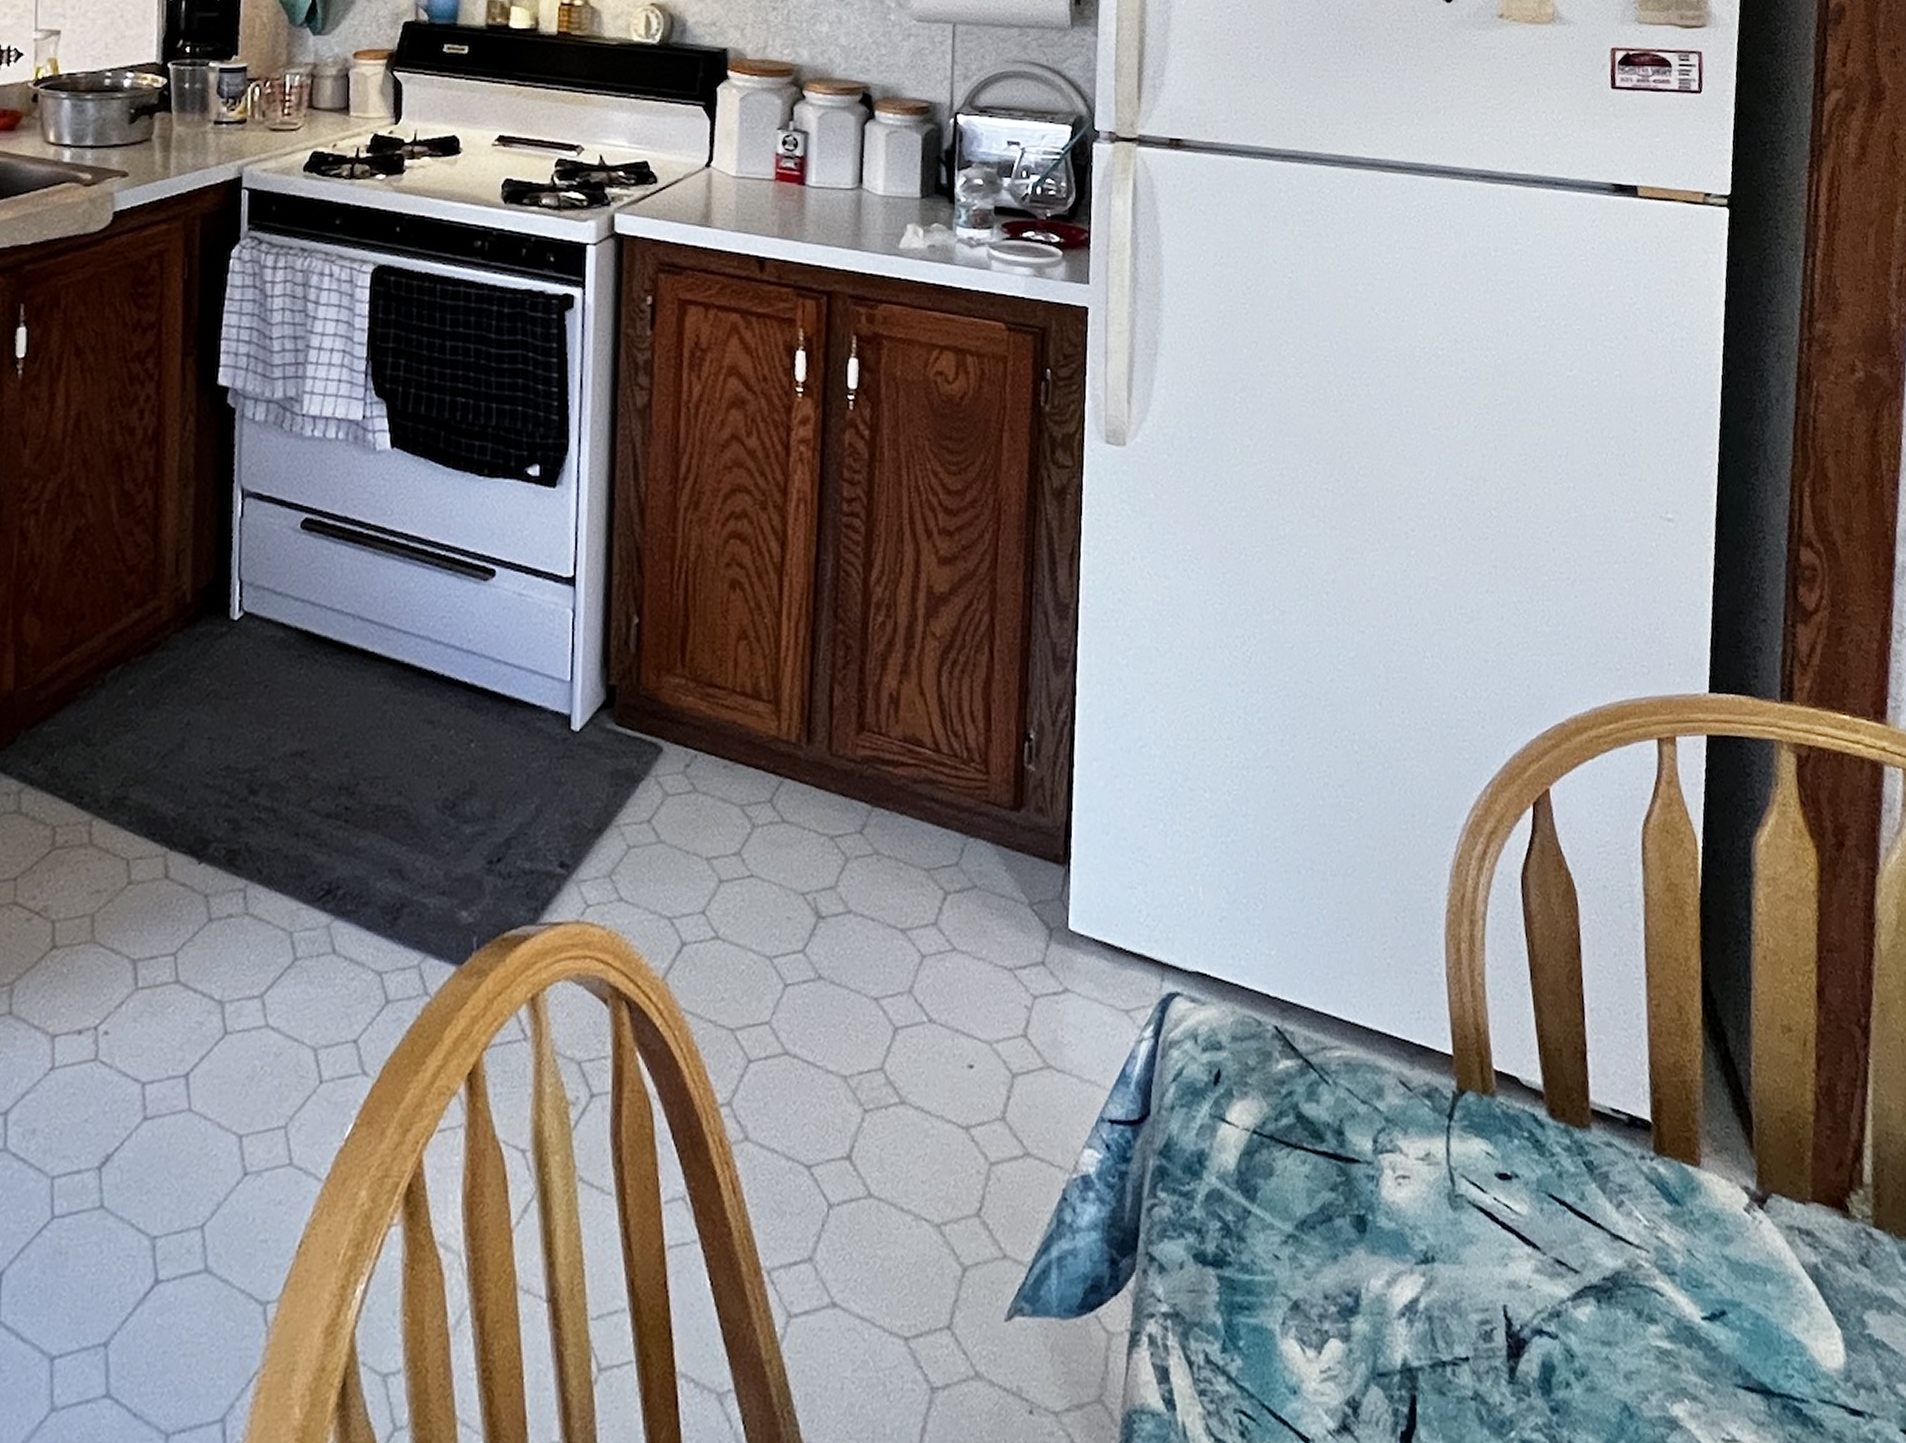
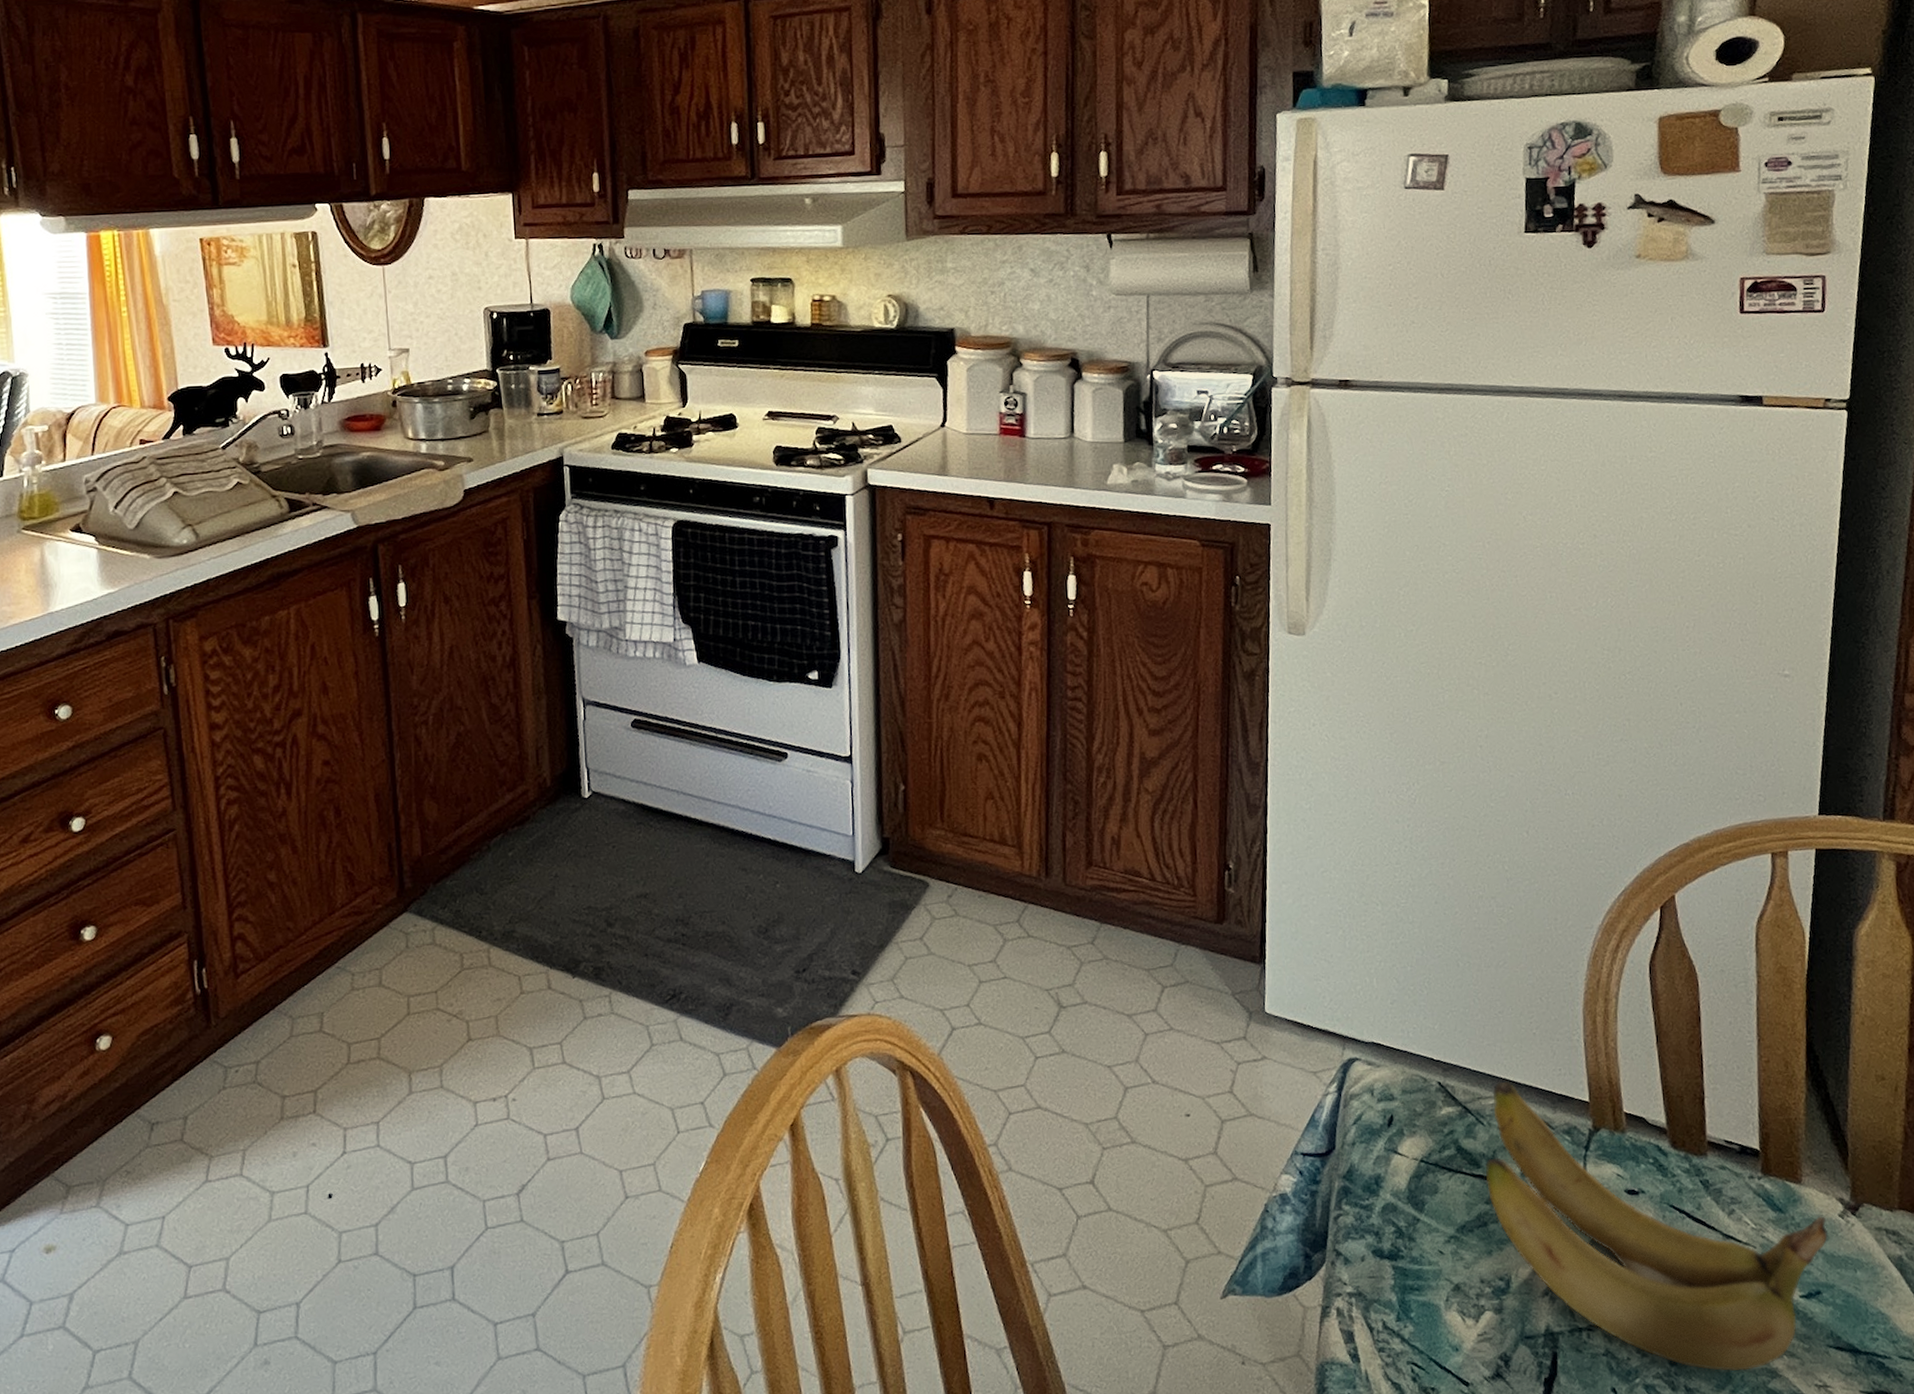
banana: none [1329,1026,1733,1421] -> present [1485,1081,1829,1371]

